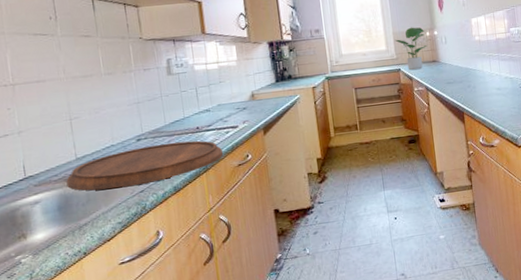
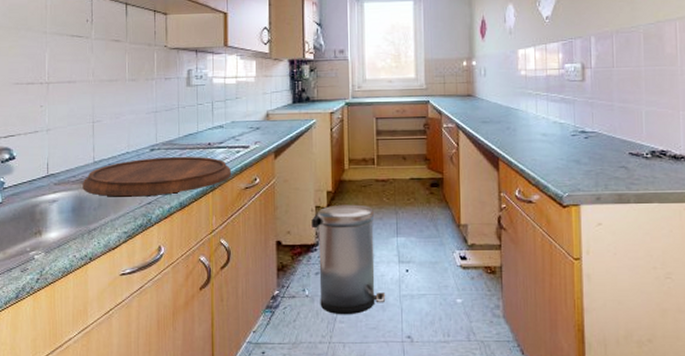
pedal bin: none [305,166,379,266] -> present [312,204,386,315]
potted plant: present [395,27,427,71] -> none [426,54,463,104]

